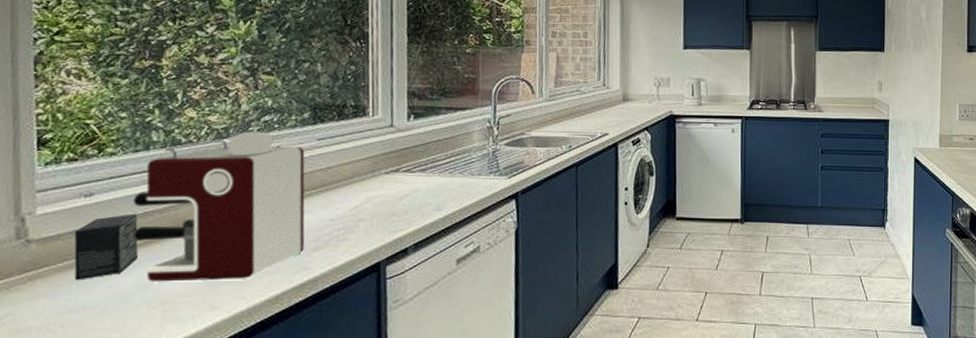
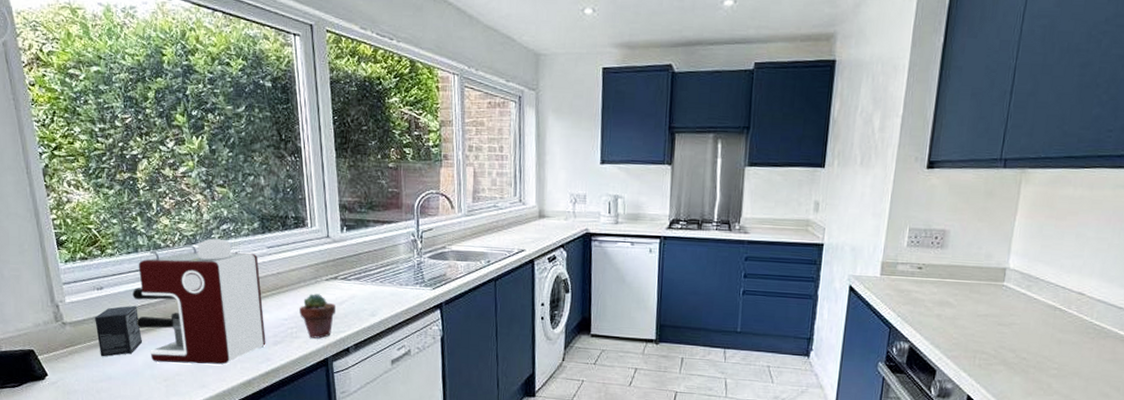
potted succulent: none [350,189,395,240] -> present [299,293,335,339]

